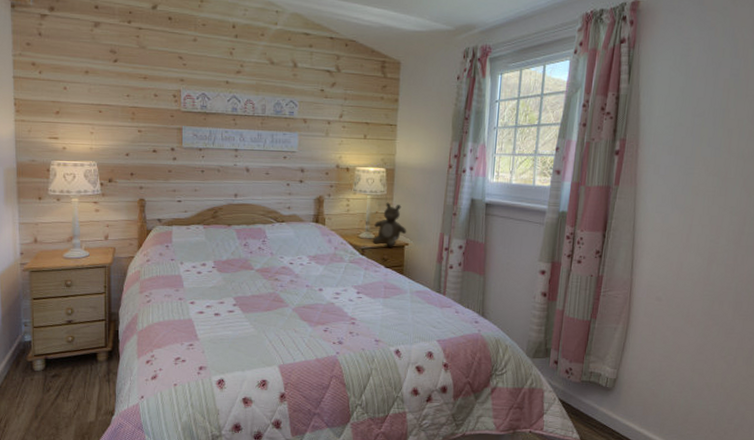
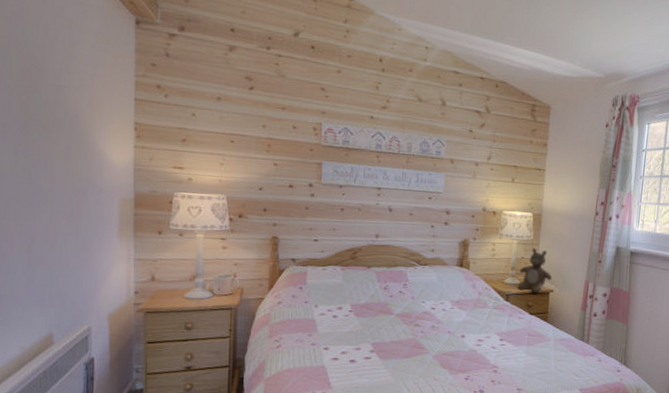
mug: none [87,234,112,255] -> present [212,273,240,296]

